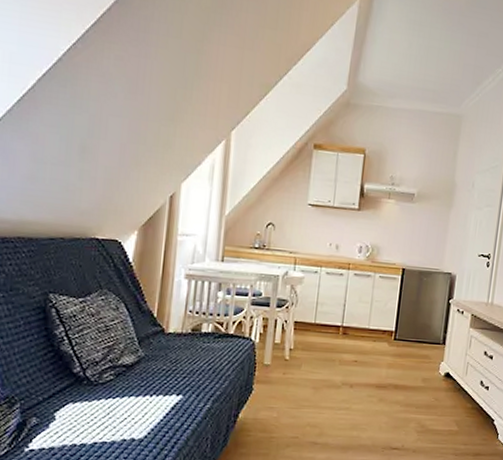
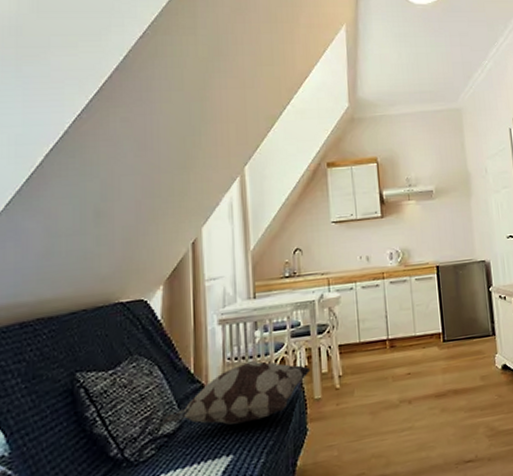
decorative pillow: none [123,318,265,371] -> present [162,360,311,425]

